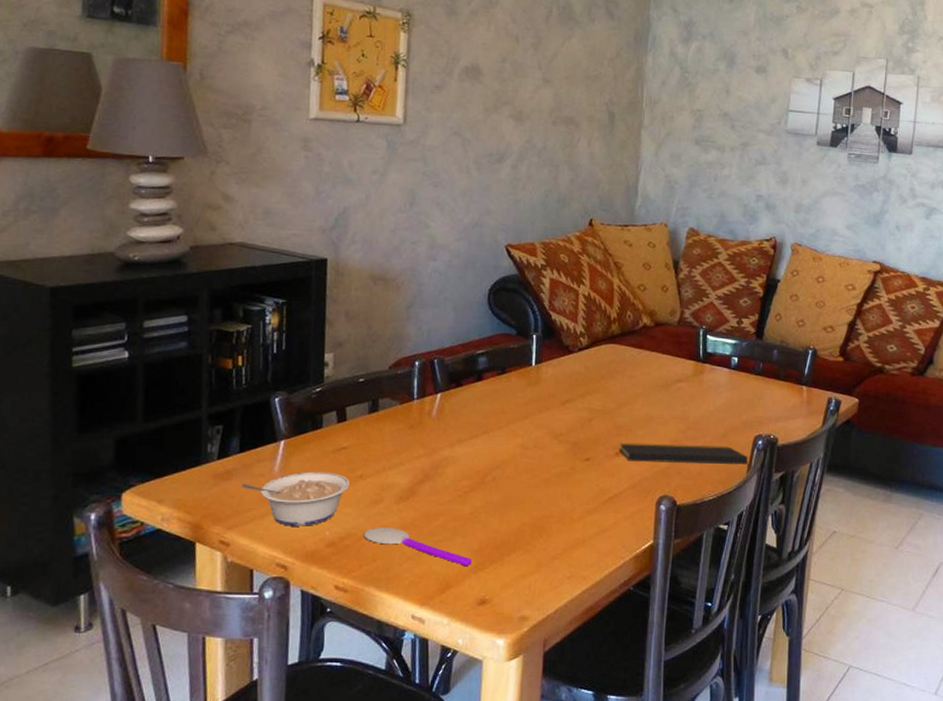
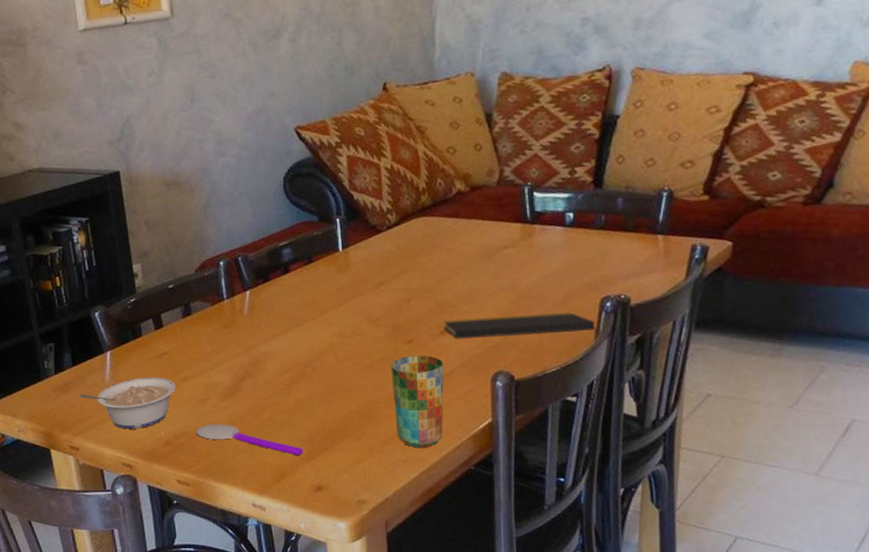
cup: none [565,473,616,565] -> present [390,355,445,448]

